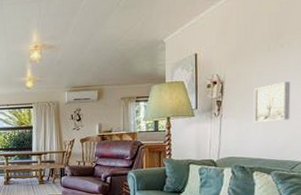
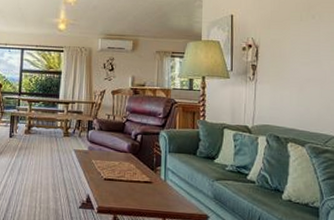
wall art: present [253,82,291,122] -> none [287,52,323,92]

